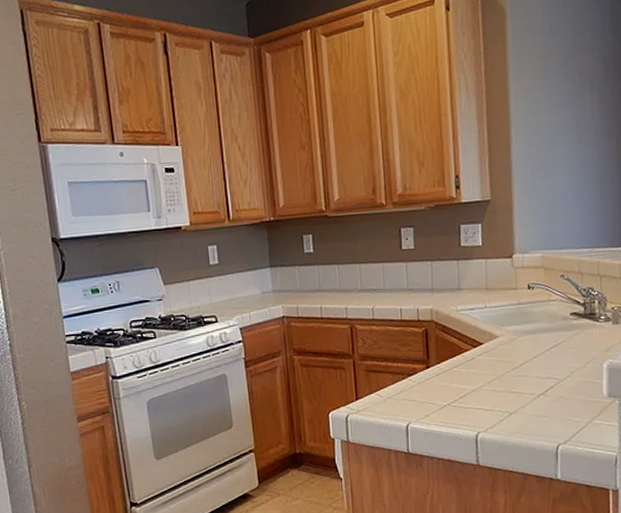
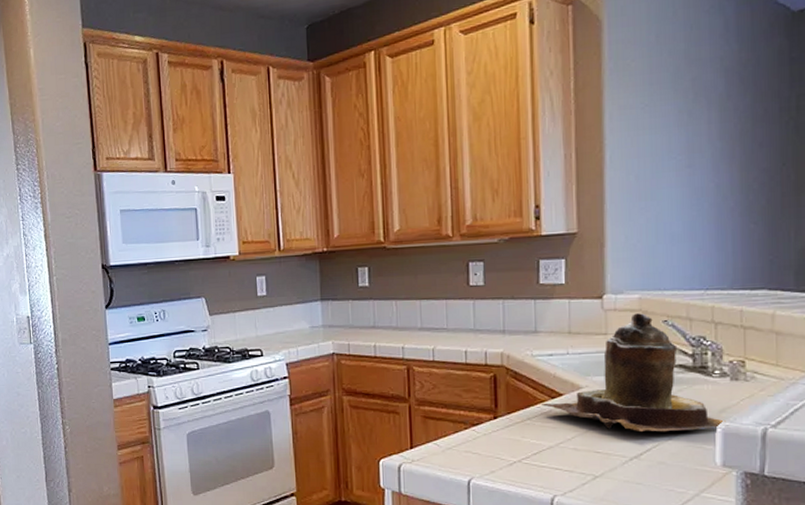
teapot: none [465,269,610,372] -> present [540,313,726,432]

